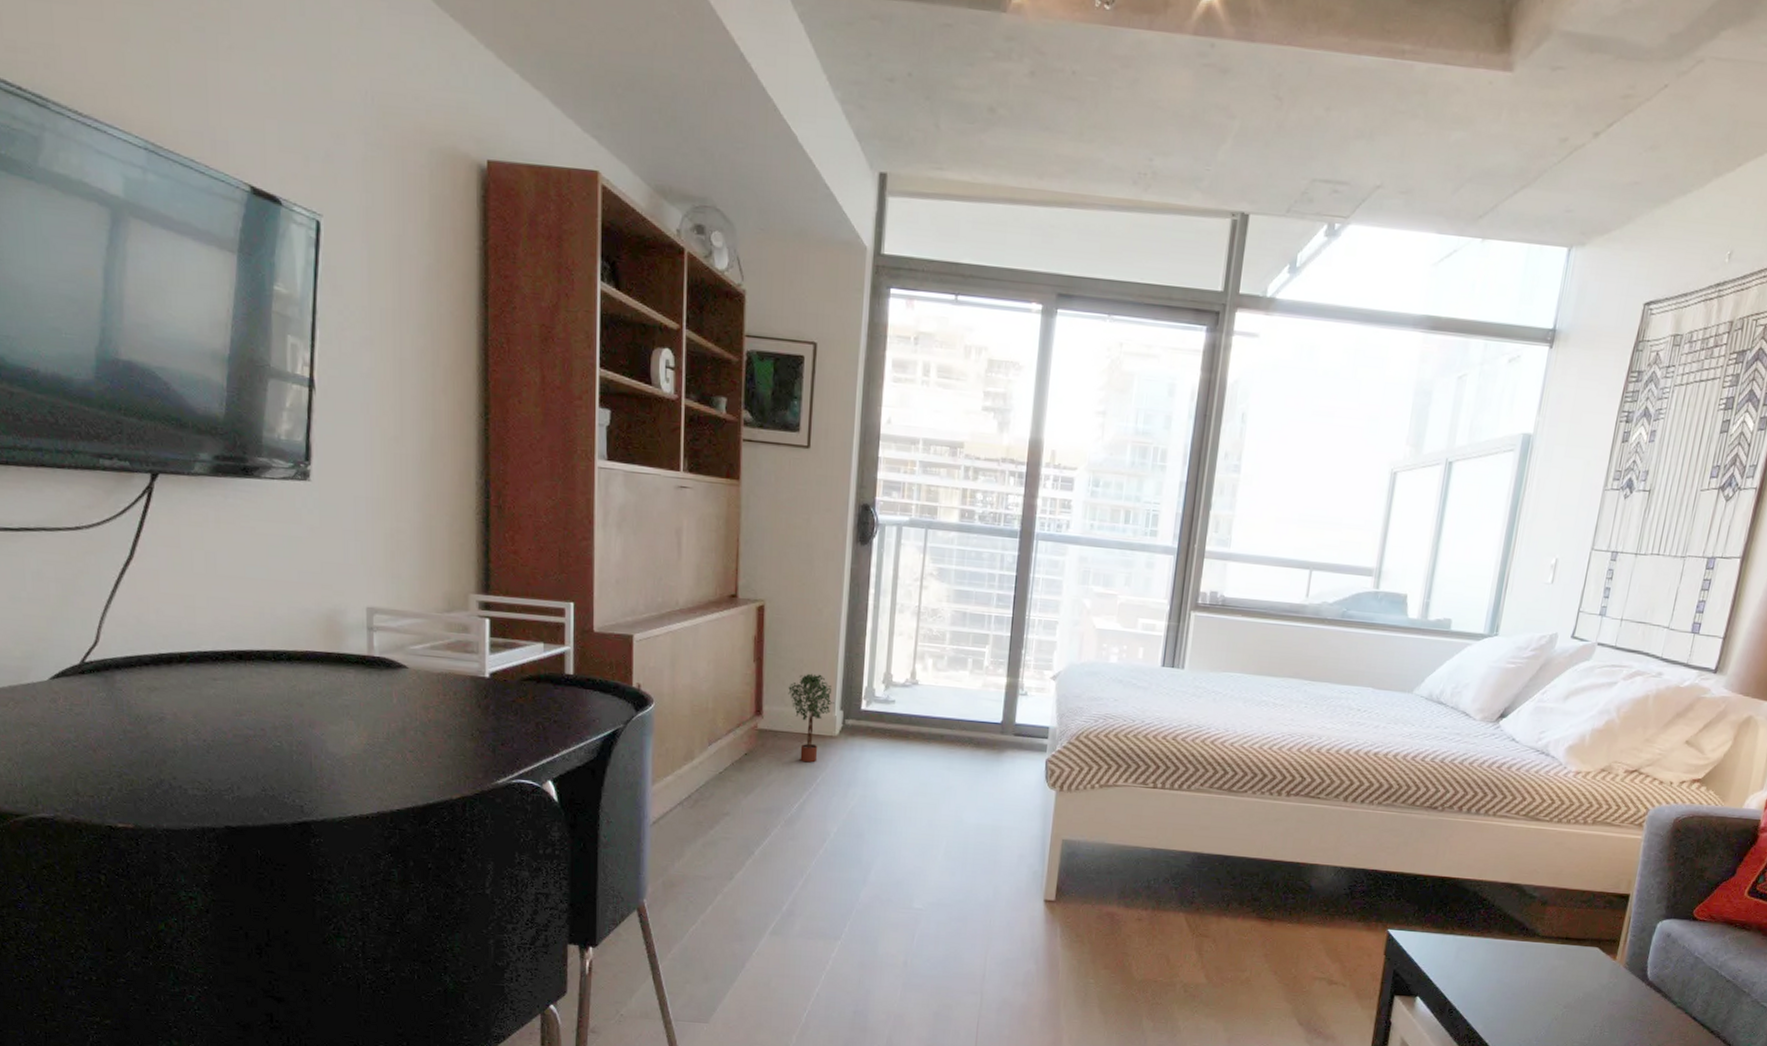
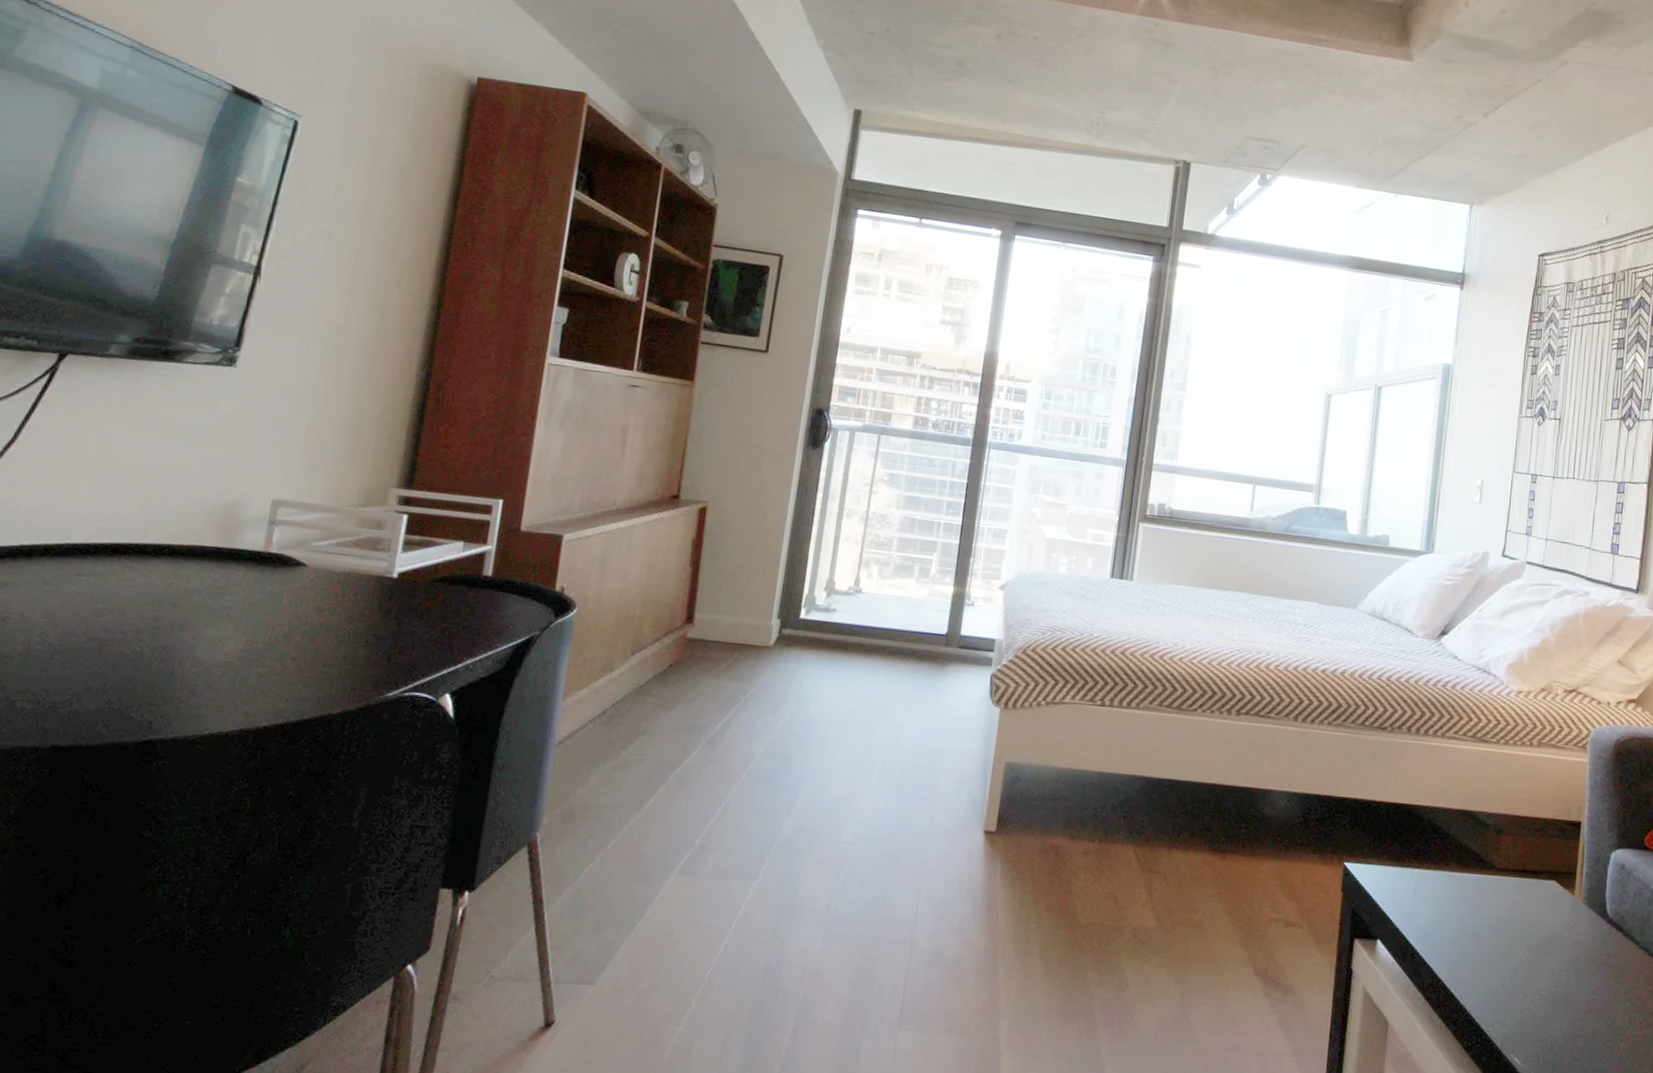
potted tree: present [788,673,834,763] -> none [723,579,772,676]

